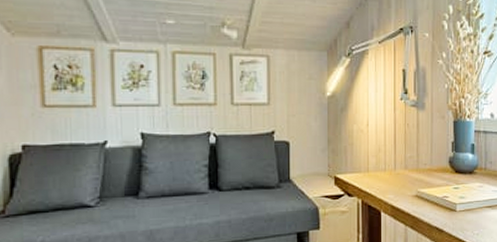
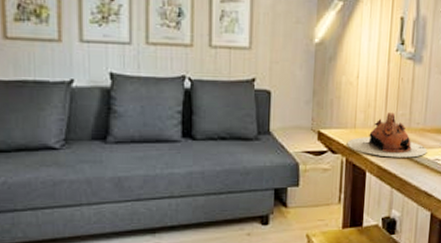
teapot: none [361,155,436,197] -> present [347,112,427,158]

